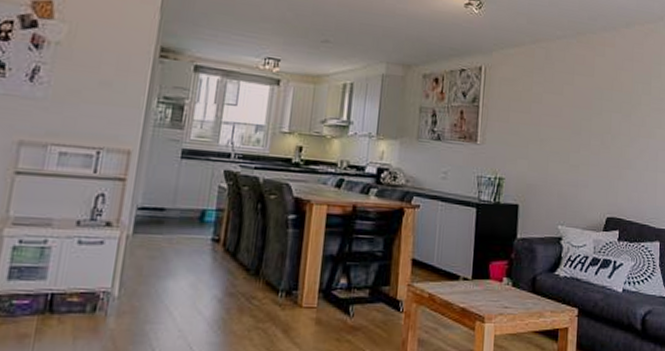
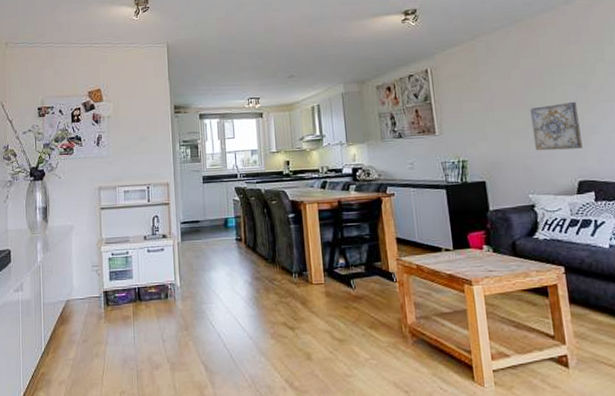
wall art: none [572,130,618,183] -> present [530,101,583,151]

